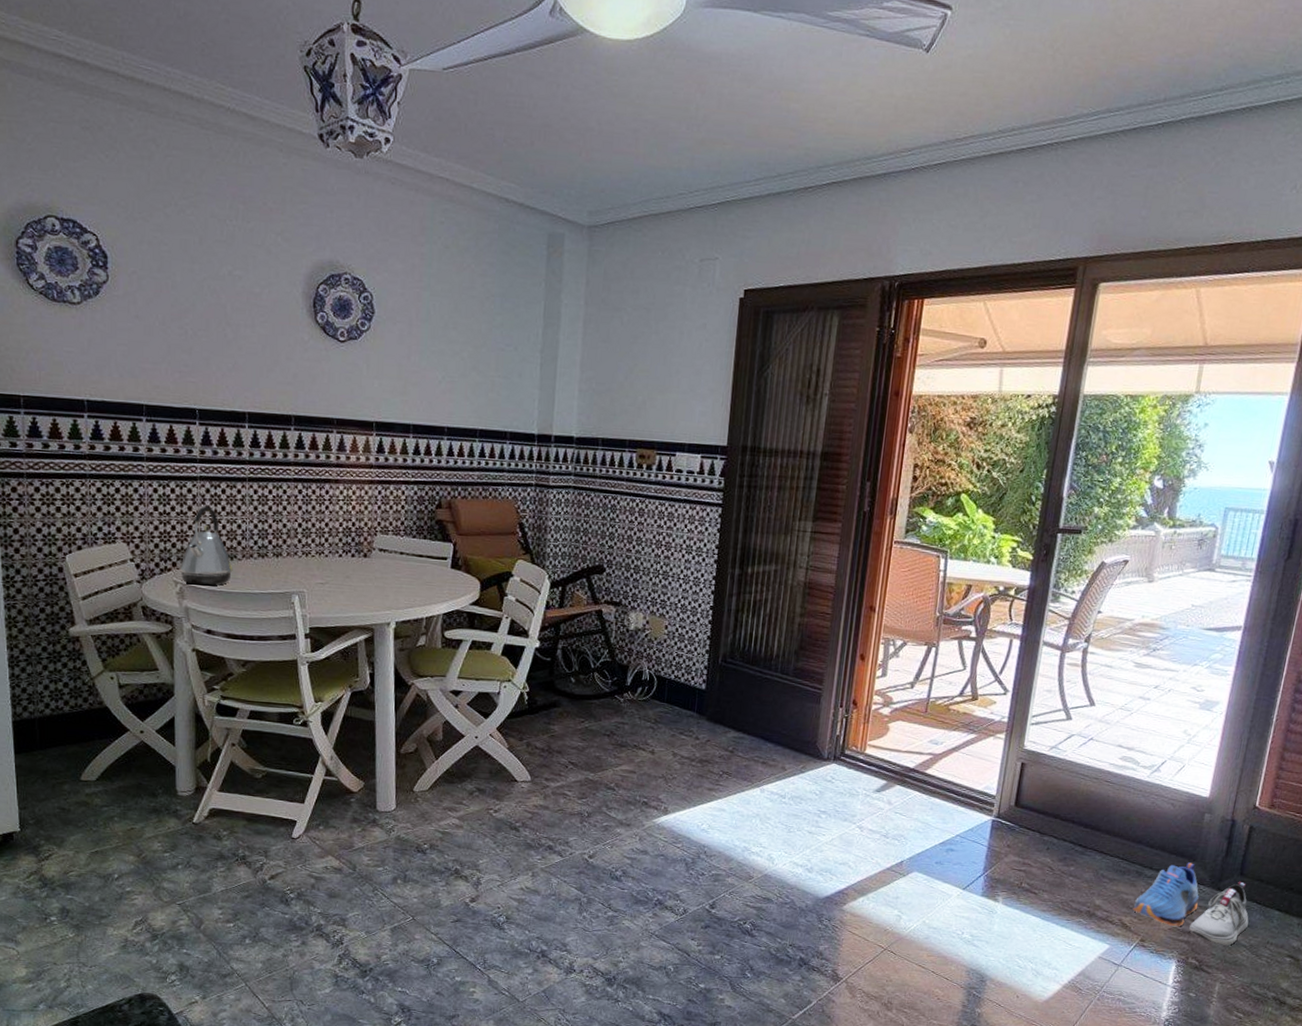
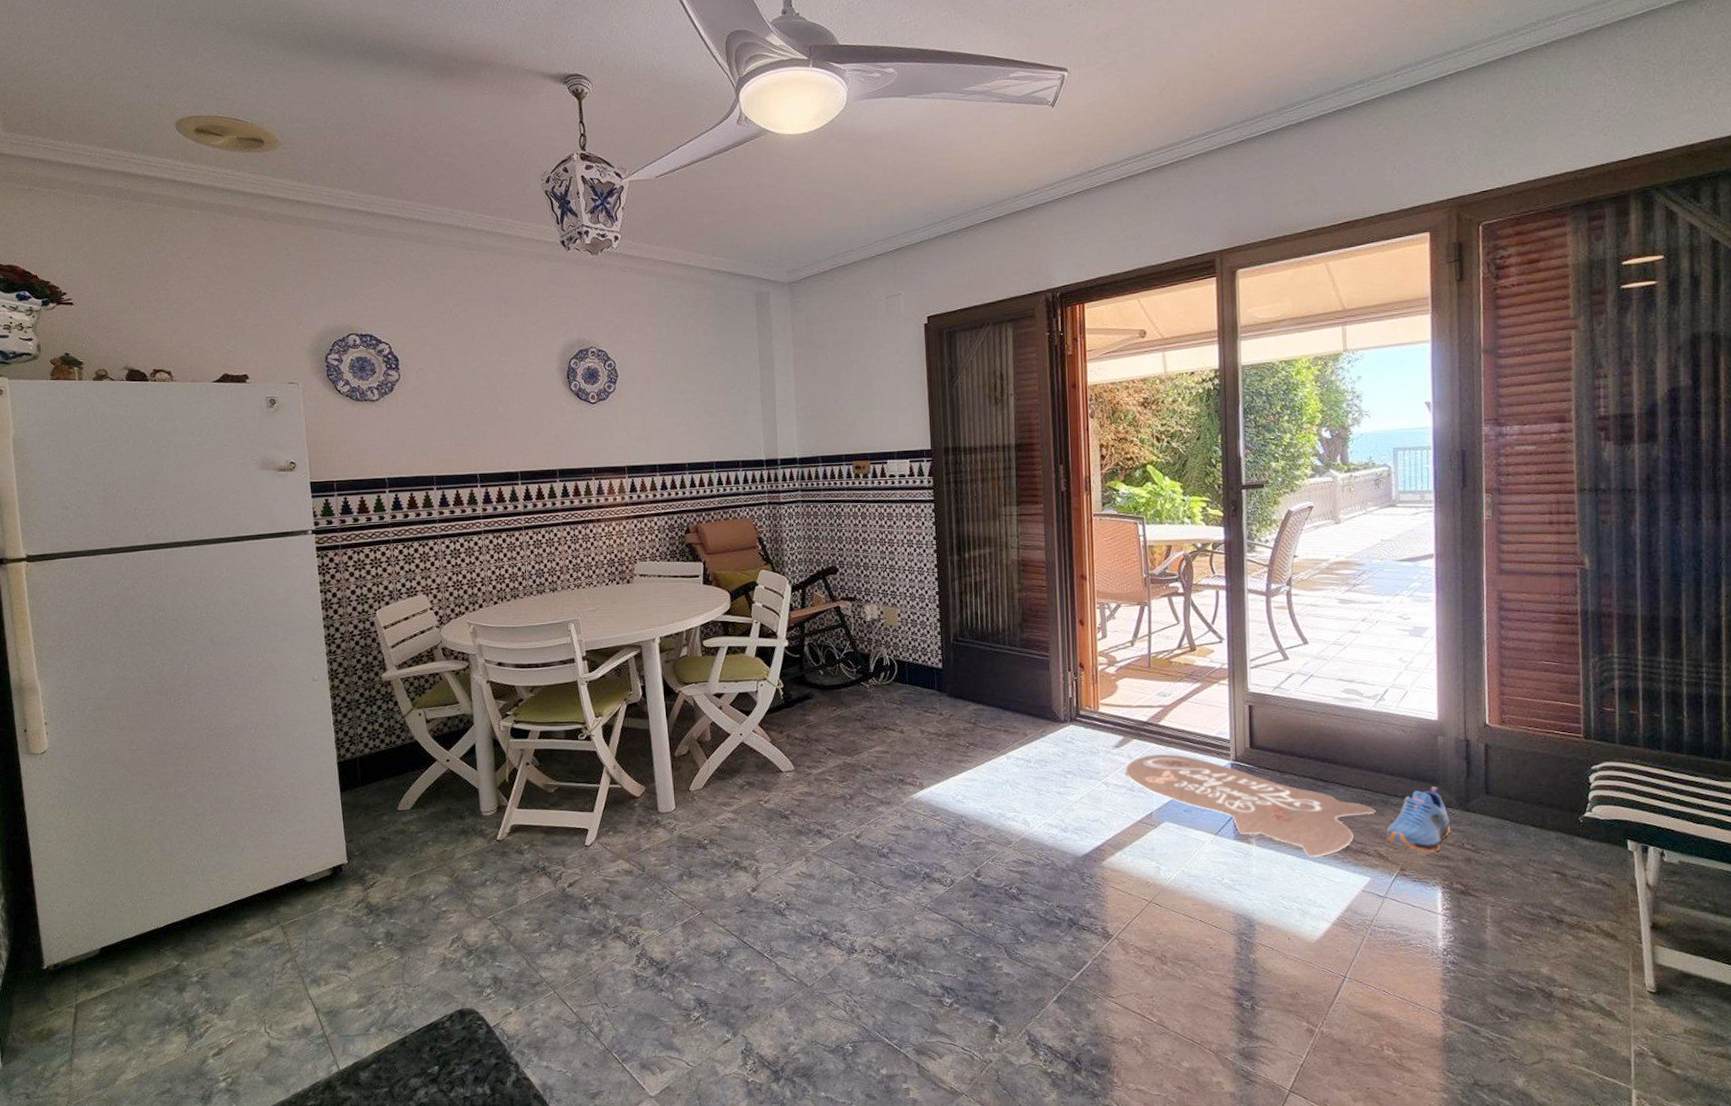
kettle: present [179,506,233,586] -> none [471,555,517,624]
doormat: none [882,803,1128,921] -> present [1125,754,1375,857]
athletic shoe: present [1189,881,1249,946] -> none [1447,800,1505,867]

